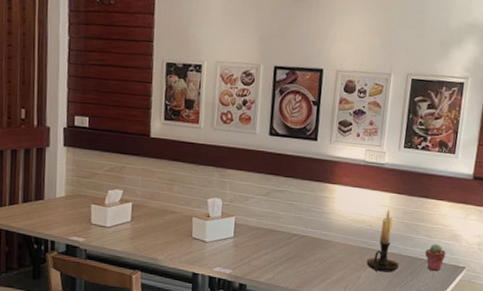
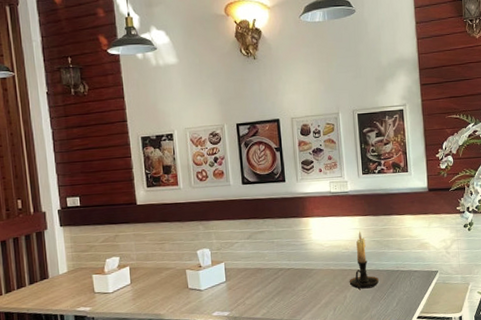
potted succulent: present [424,244,446,271] -> none [399,254,419,279]

